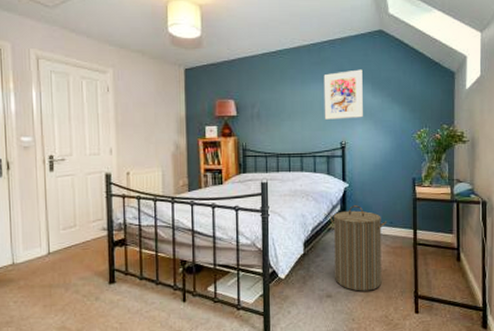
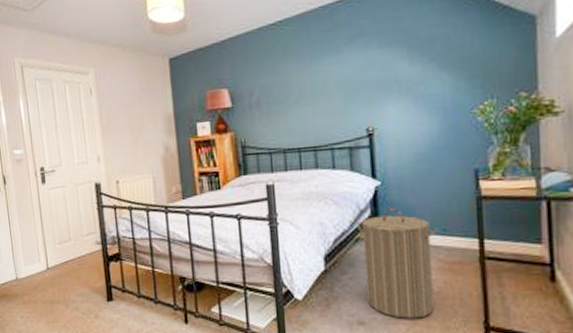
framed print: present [323,69,363,120] -> none [338,30,396,101]

